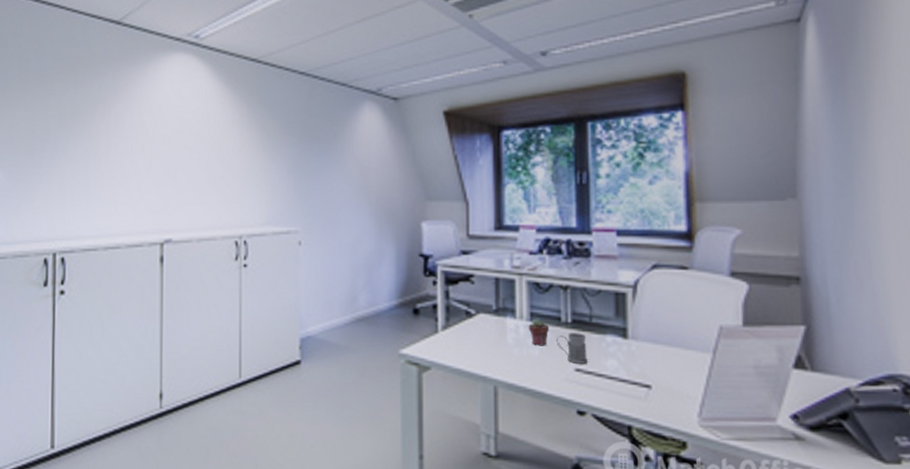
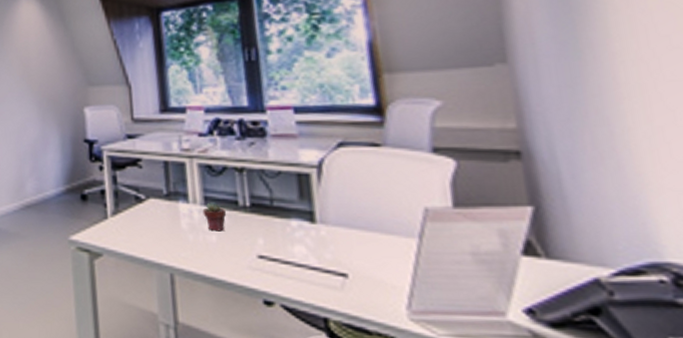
mug: present [555,333,589,364] -> none [234,217,273,250]

